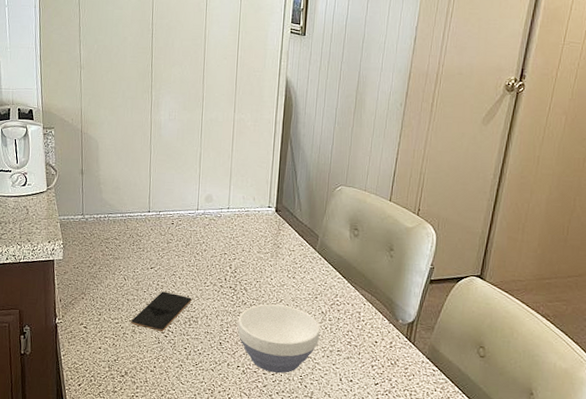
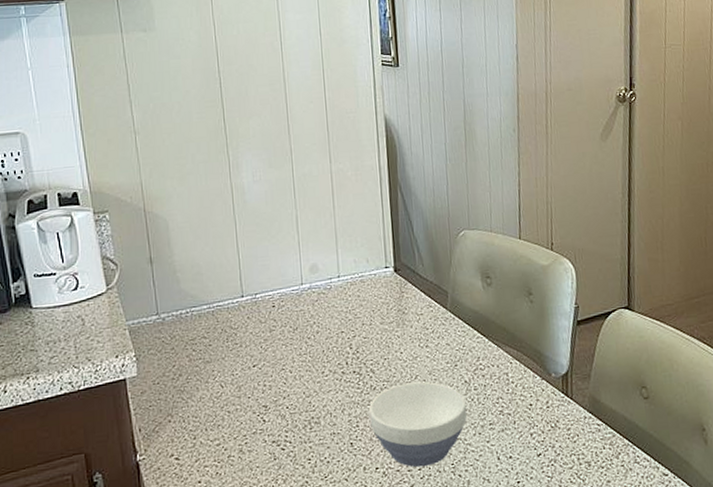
smartphone: present [130,291,192,332] -> none [235,392,309,445]

